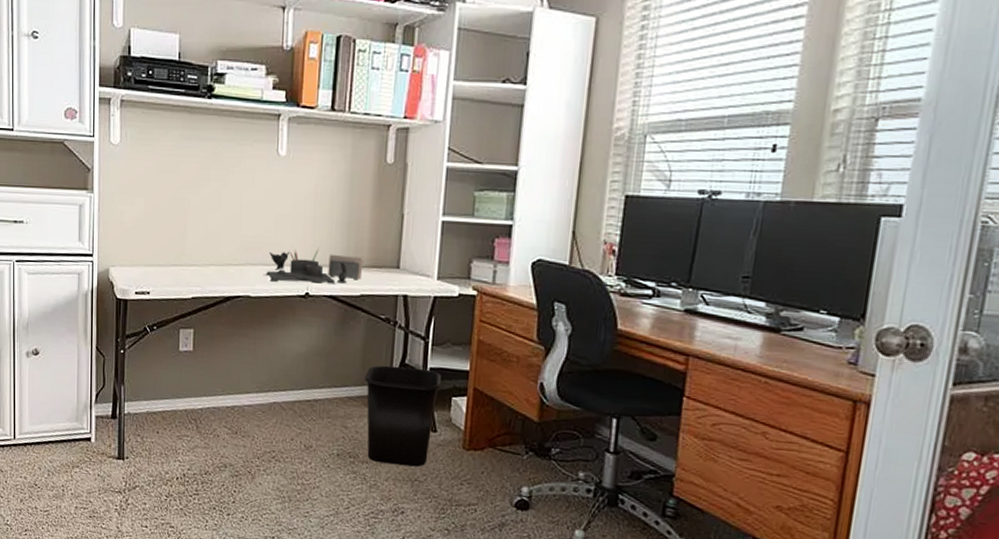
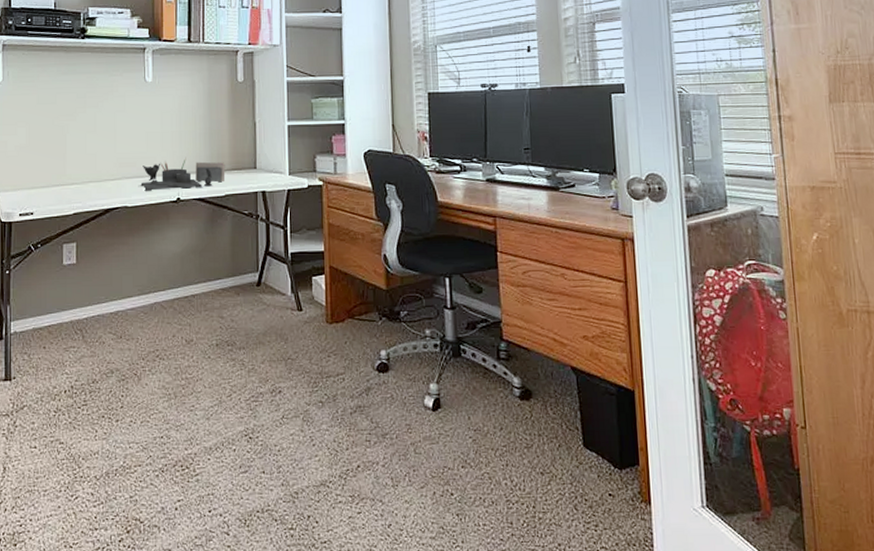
waste bin: present [365,365,442,467] -> none [235,254,302,347]

